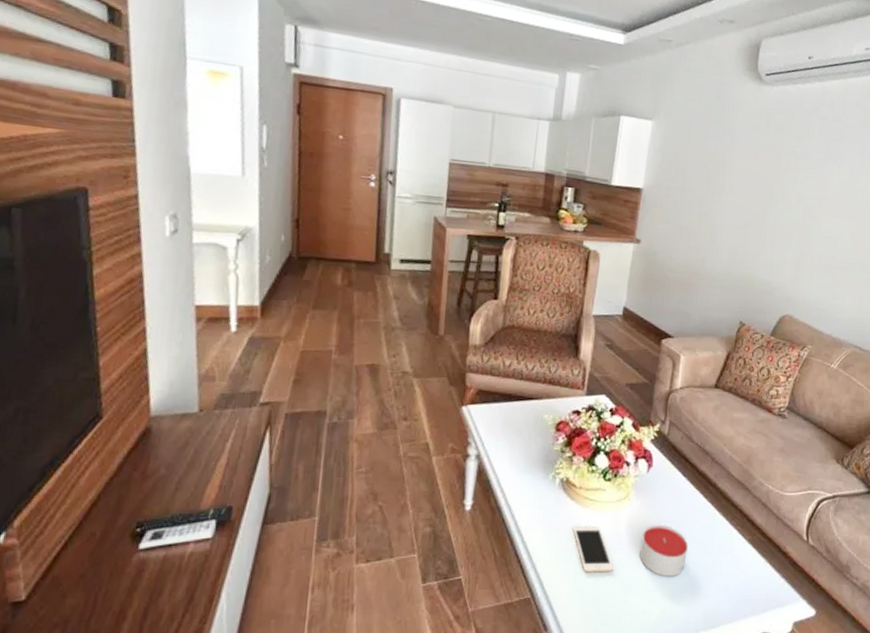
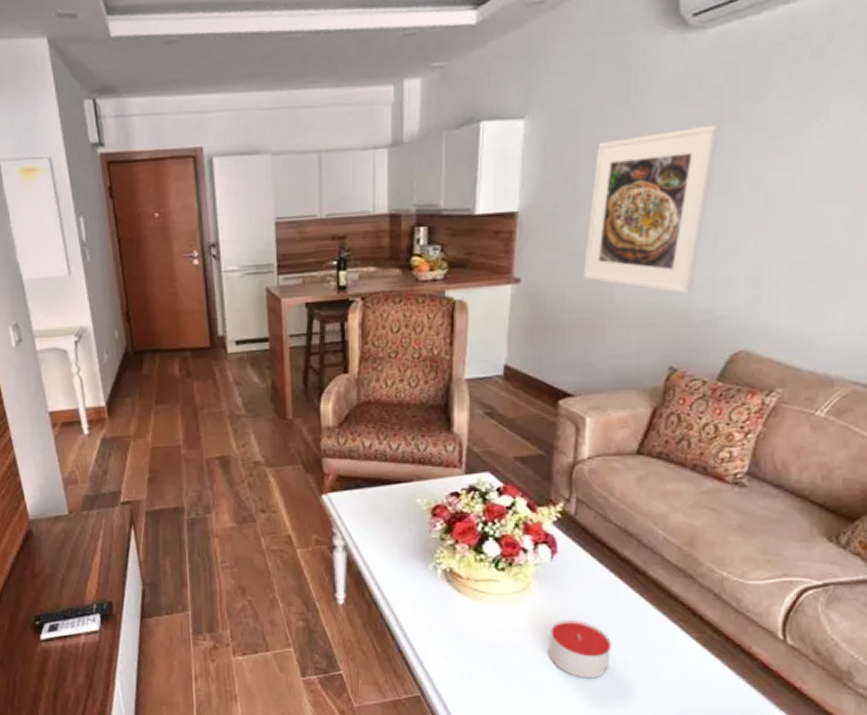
cell phone: present [573,526,614,573] -> none [463,621,517,672]
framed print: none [685,148,779,269] -> present [584,124,720,294]

